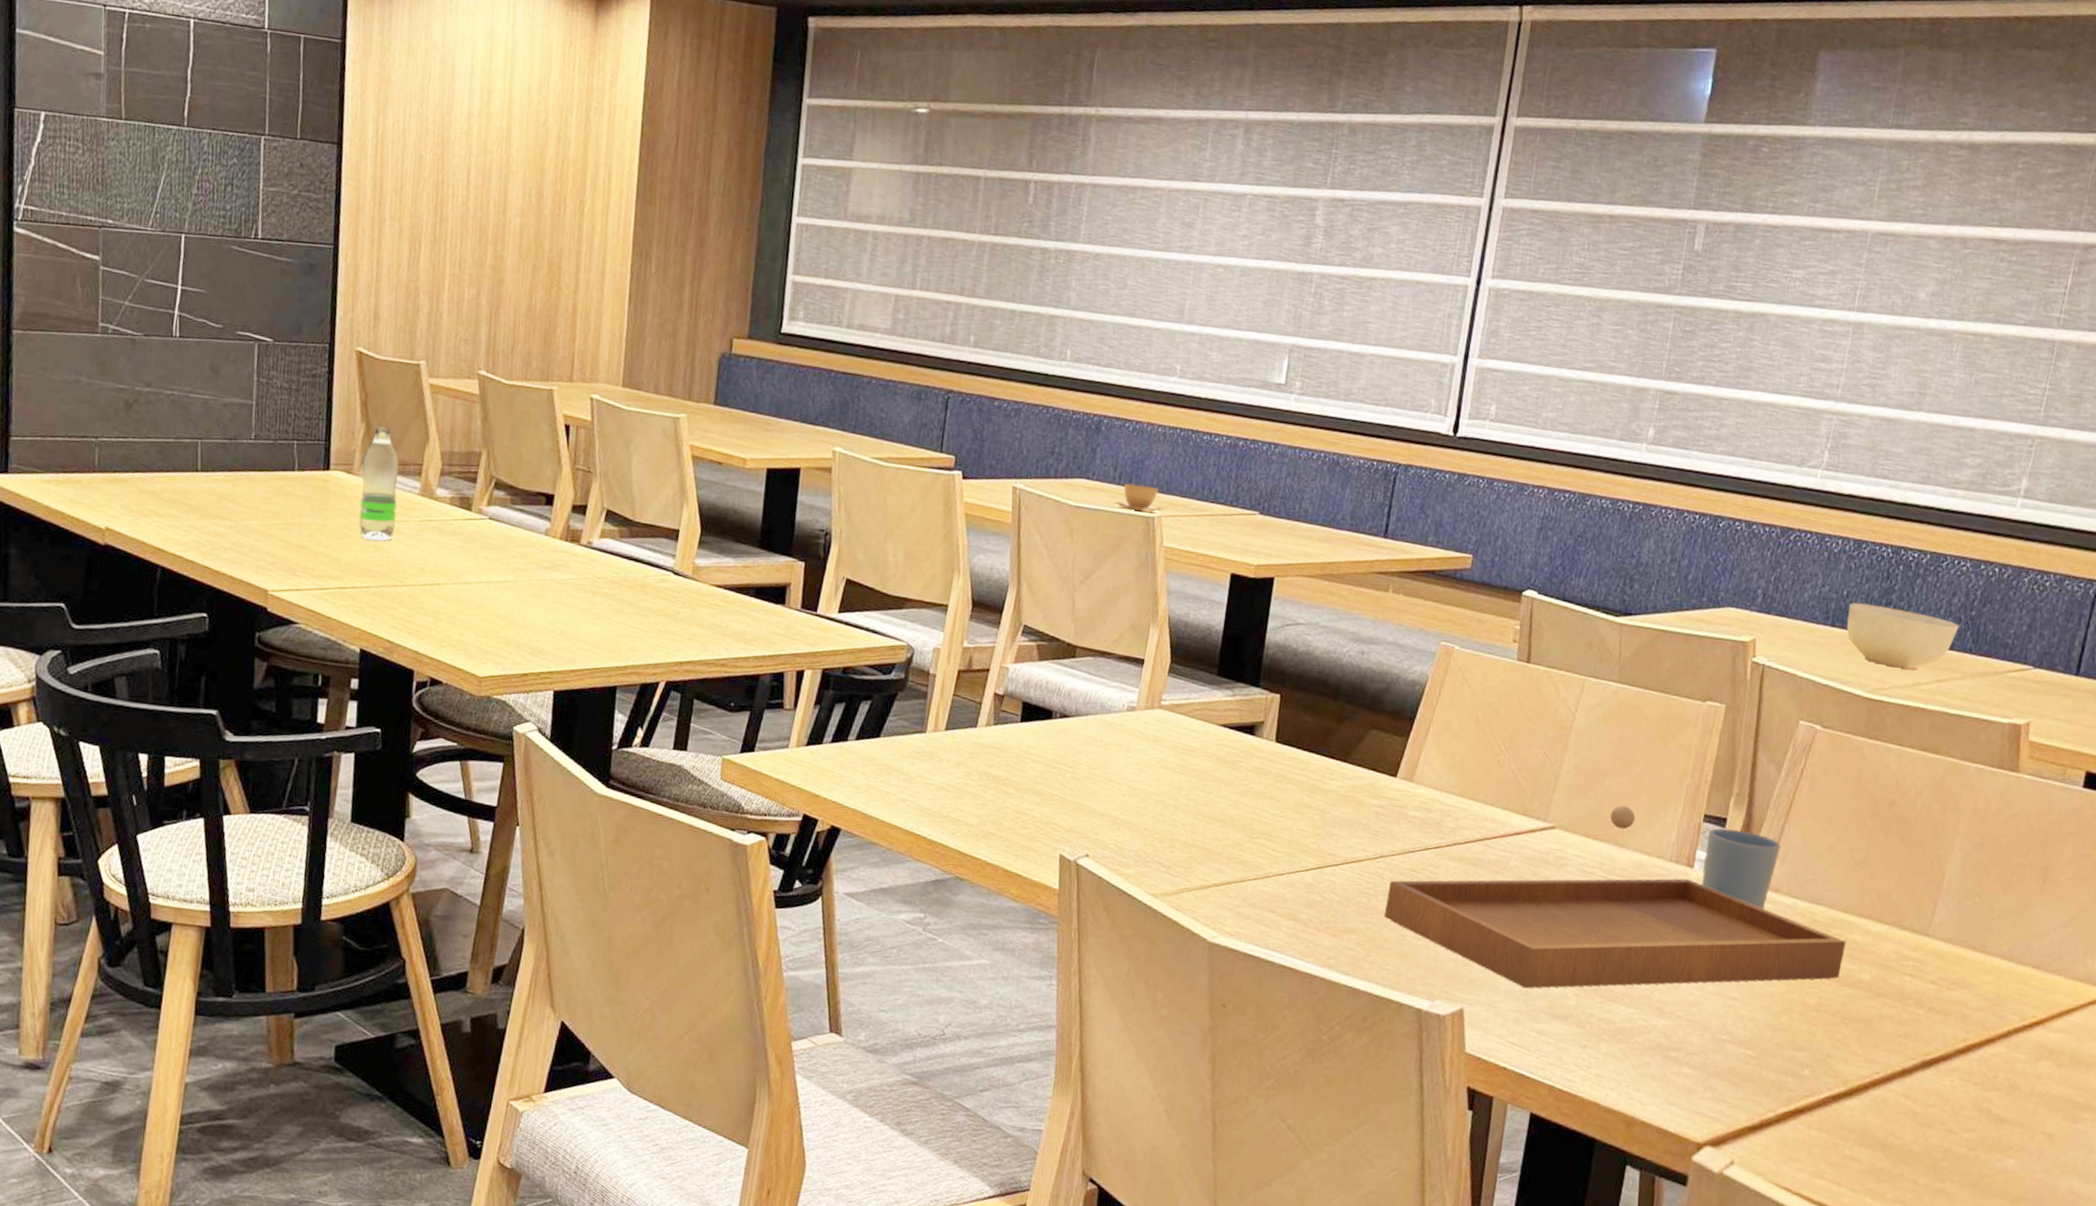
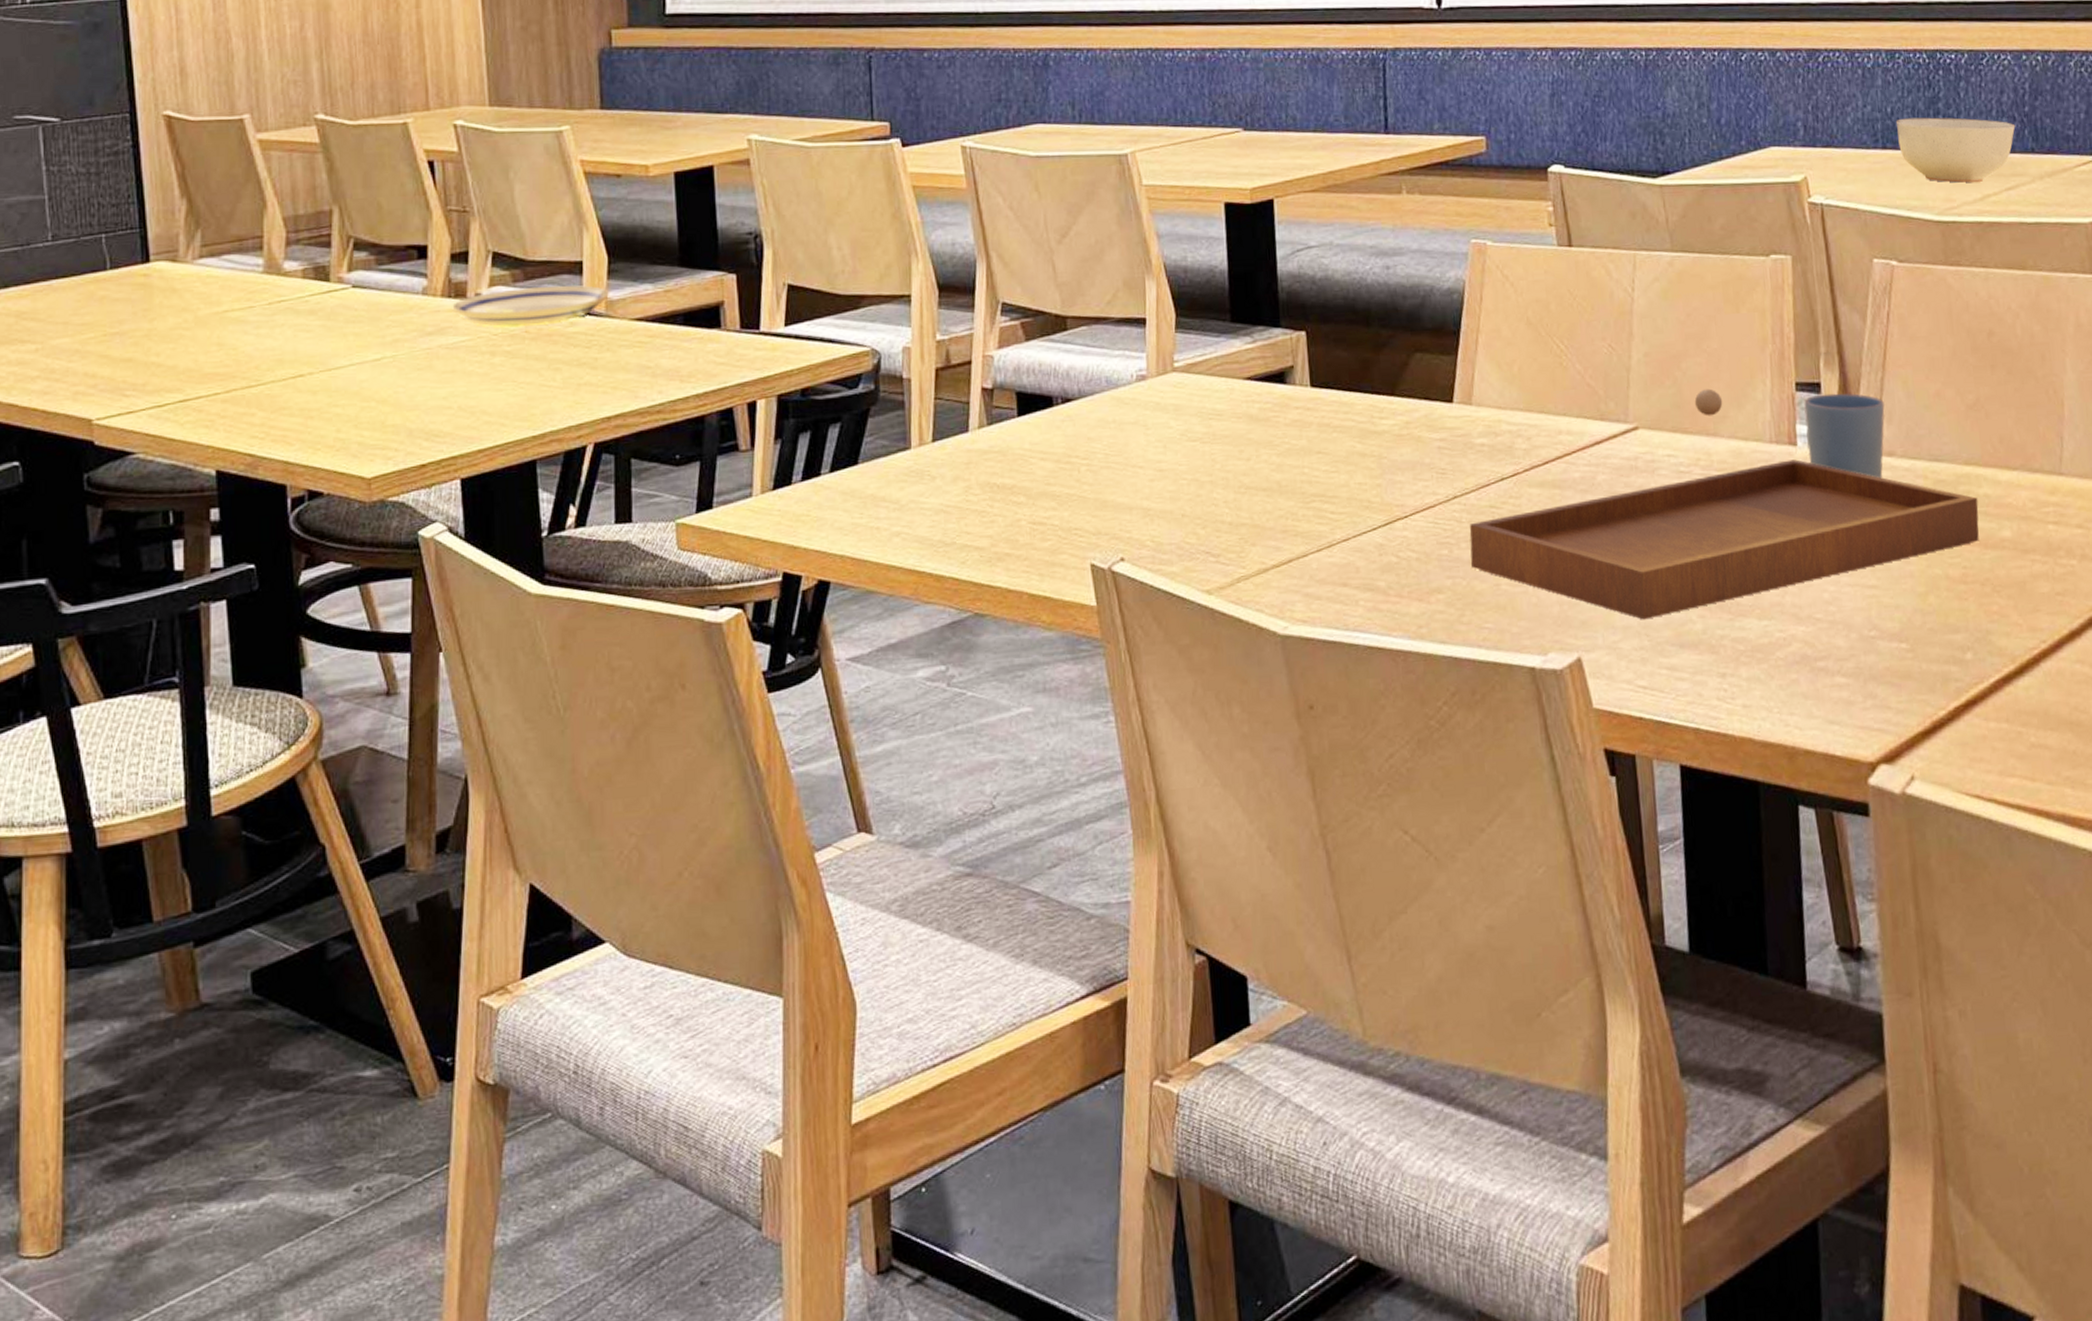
bottle: present [359,427,399,542] -> none [188,200,240,337]
plate: none [567,542,697,577] -> present [452,285,609,327]
teacup: present [1114,483,1163,512] -> none [1079,119,1135,150]

